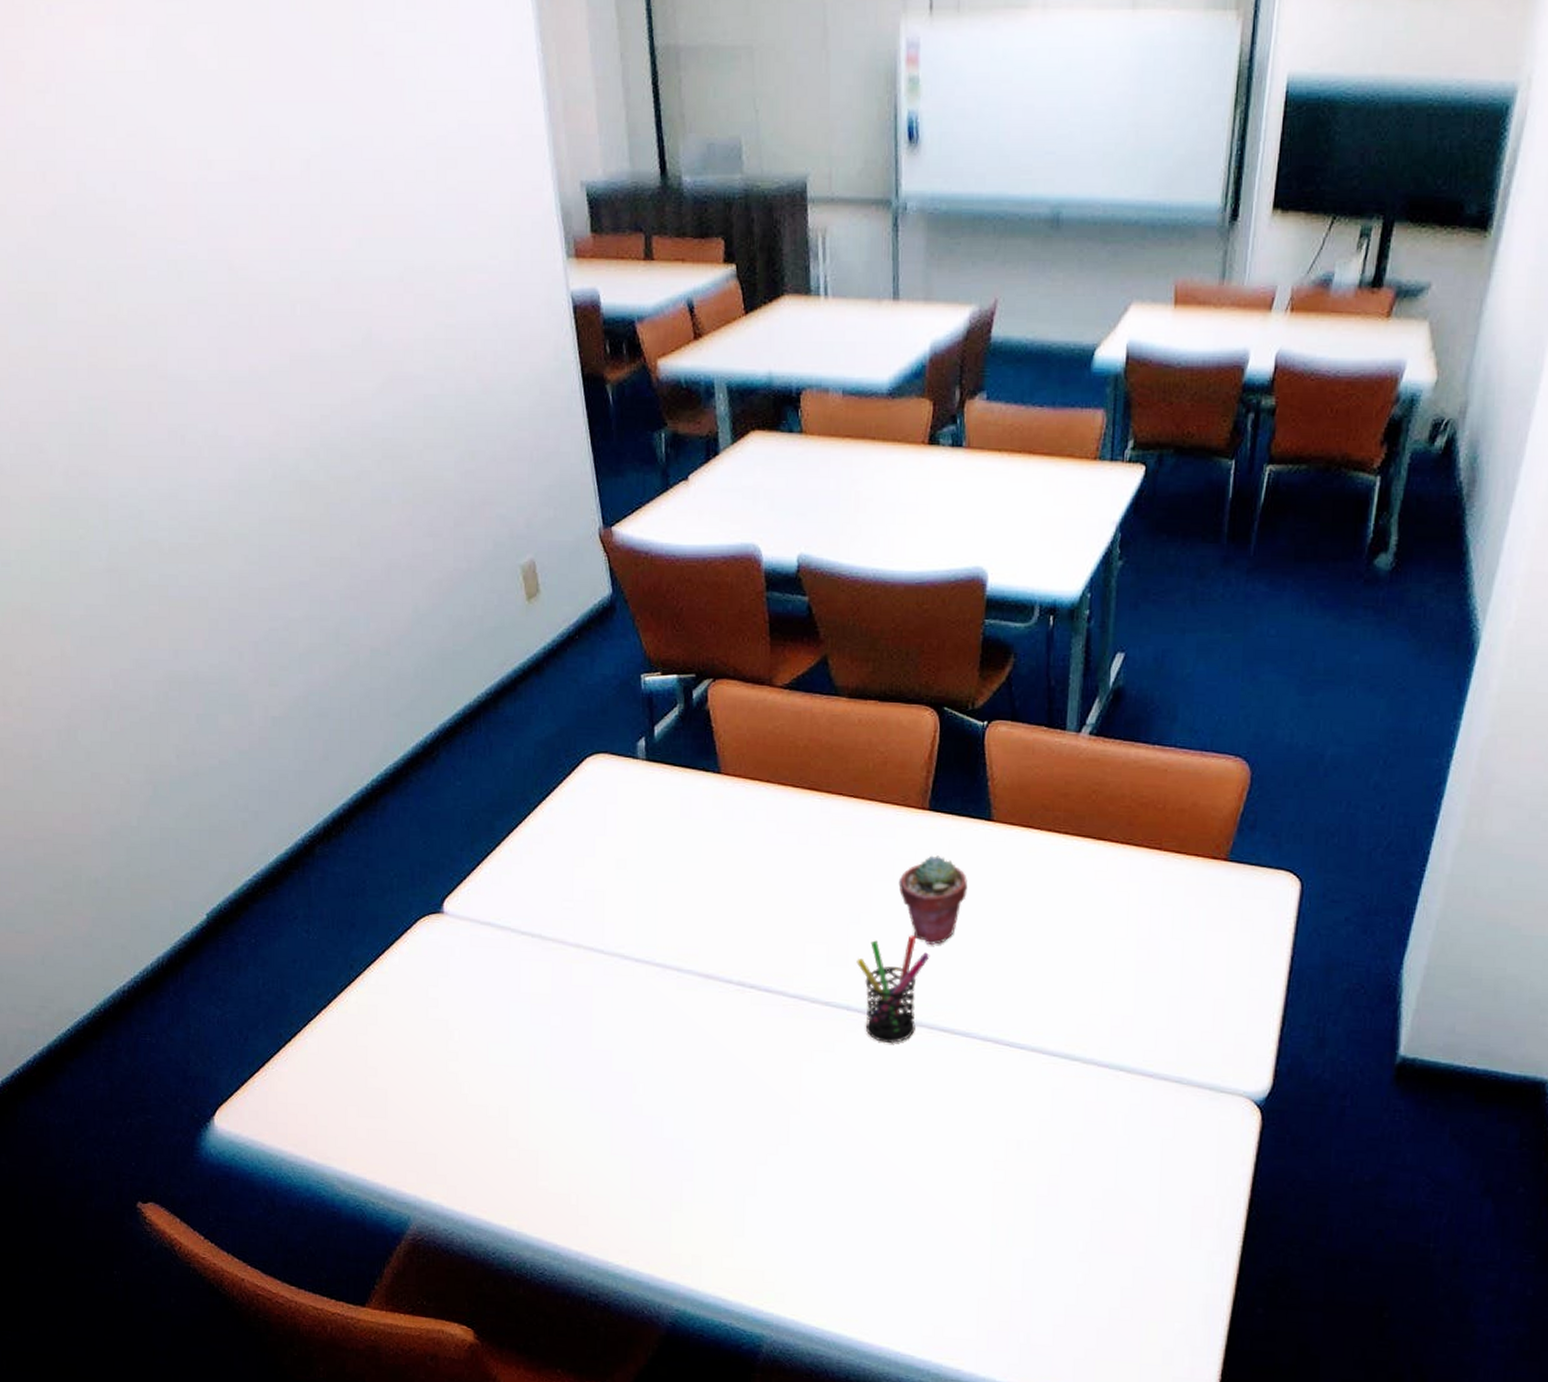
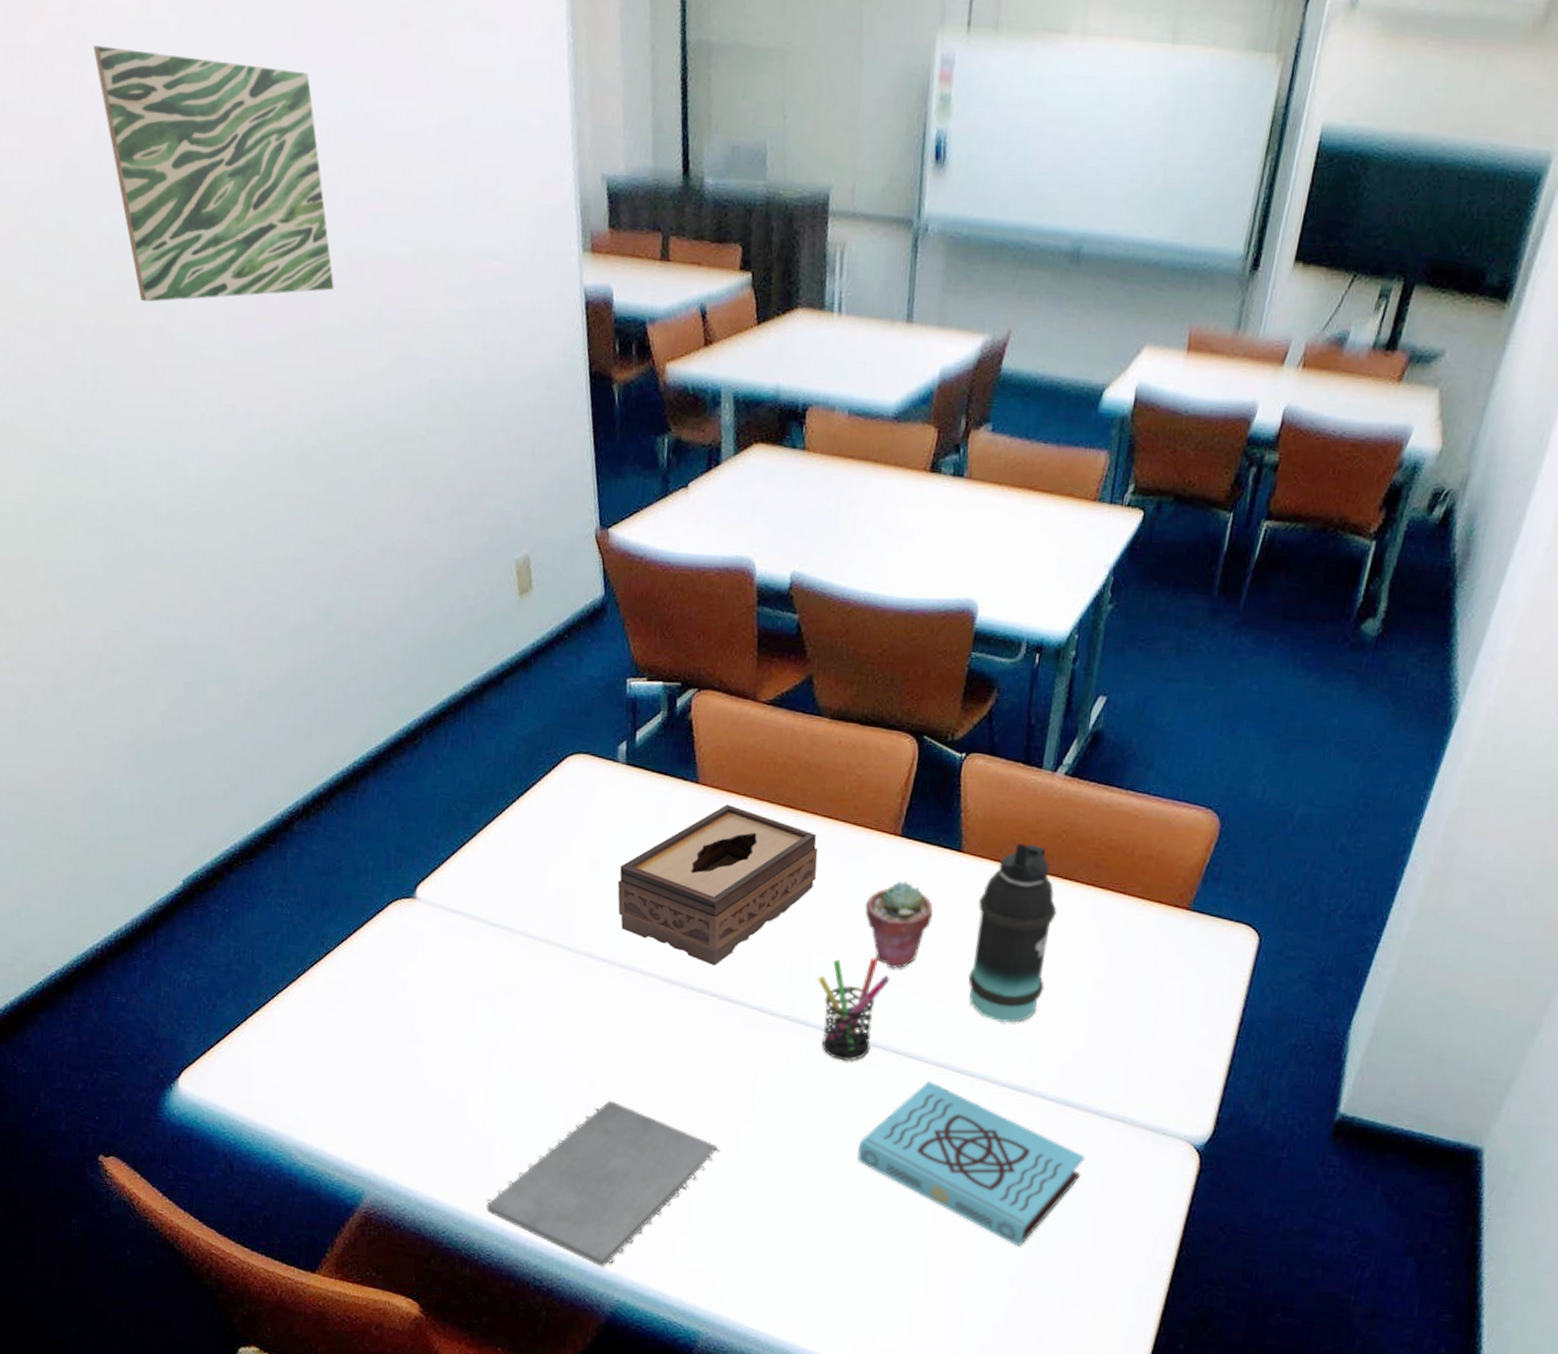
wall art: none [73,99,323,343] -> present [93,45,334,302]
notepad: none [535,1103,771,1277] -> present [485,1100,720,1268]
tissue box: none [646,792,847,957] -> present [617,804,818,966]
book: none [910,1057,1144,1221] -> present [857,1081,1085,1247]
bottle: none [1009,807,1093,991] -> present [968,843,1057,1023]

